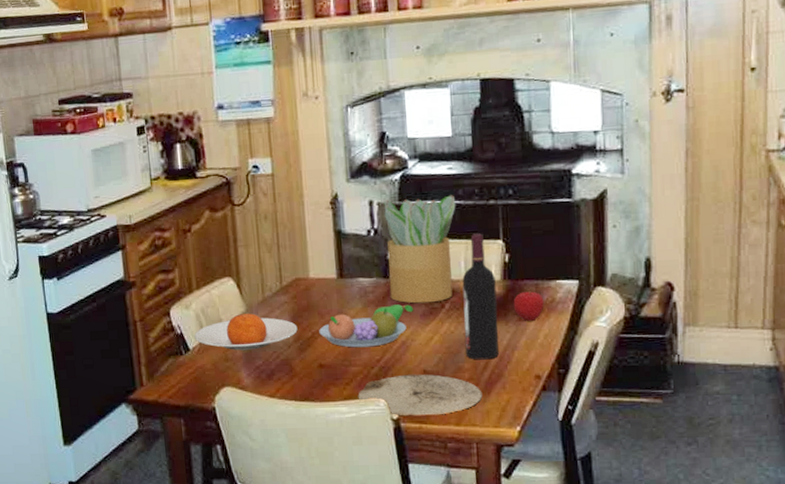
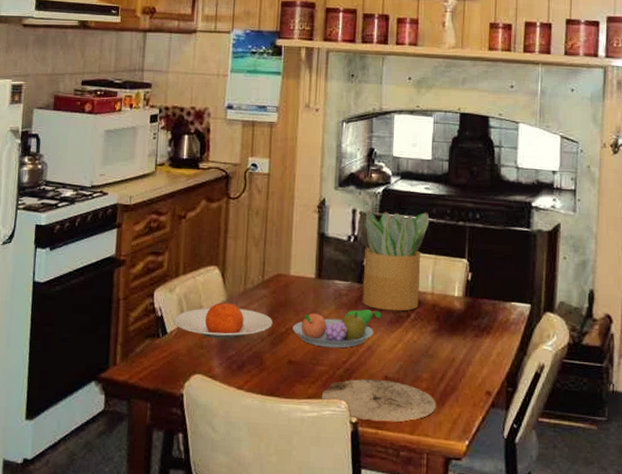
wine bottle: present [462,233,499,360] -> none [425,250,458,372]
apple: present [513,291,544,321] -> none [471,309,499,338]

